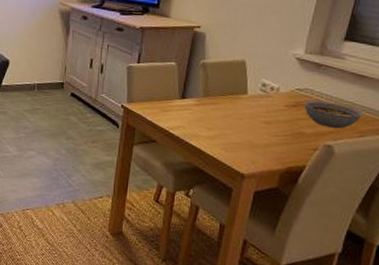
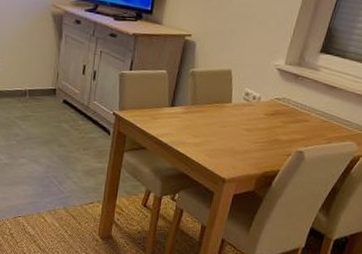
bowl: present [304,100,363,129] -> none [281,109,332,136]

